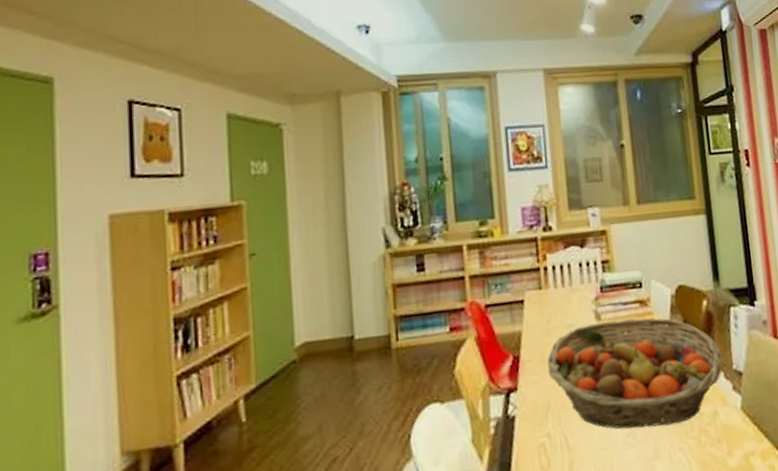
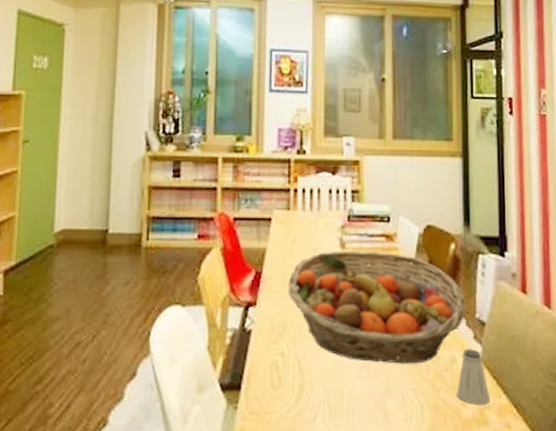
saltshaker: none [721,399,754,453] -> present [457,349,491,404]

